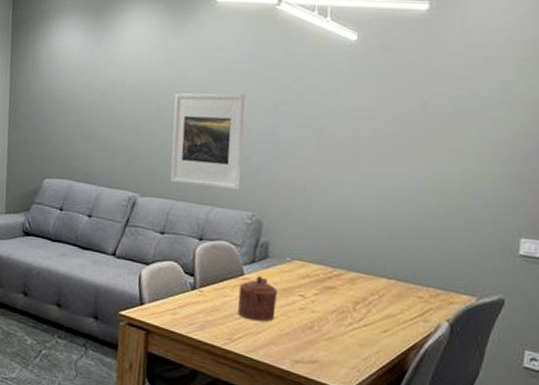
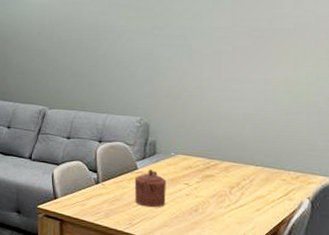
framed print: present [170,93,245,190] -> none [71,22,129,100]

